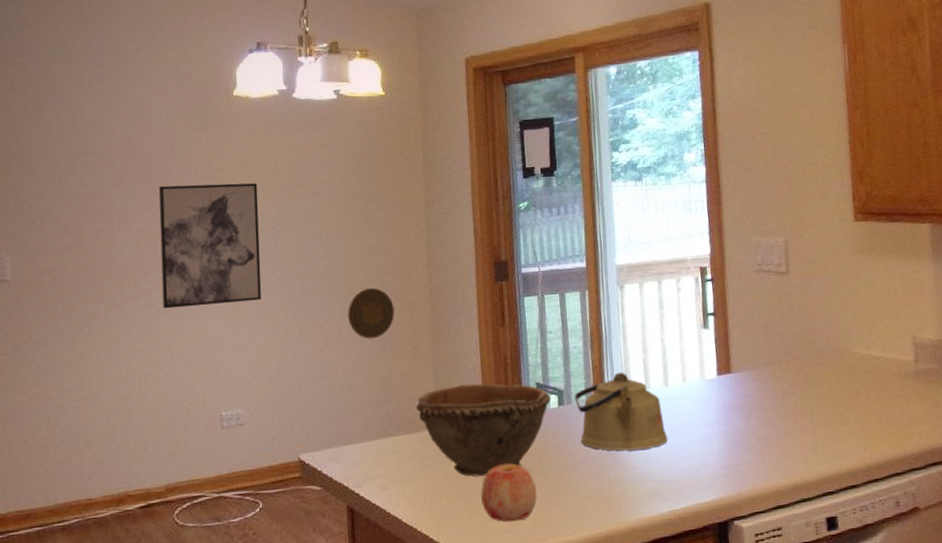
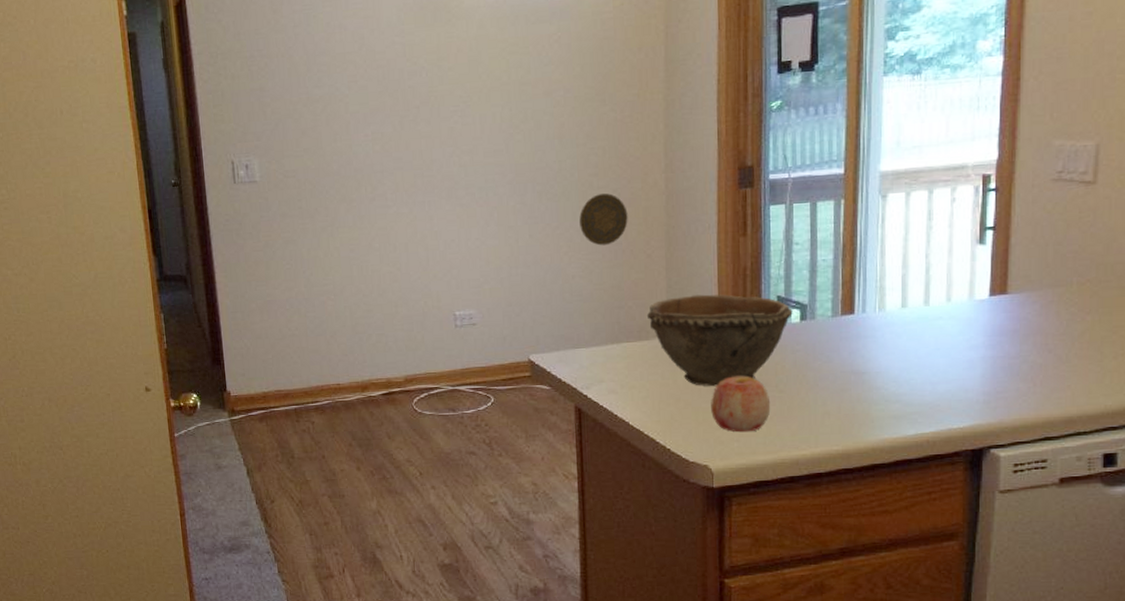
wall art: present [158,183,262,309] -> none [391,83,493,211]
kettle: present [574,372,668,451] -> none [819,288,923,370]

